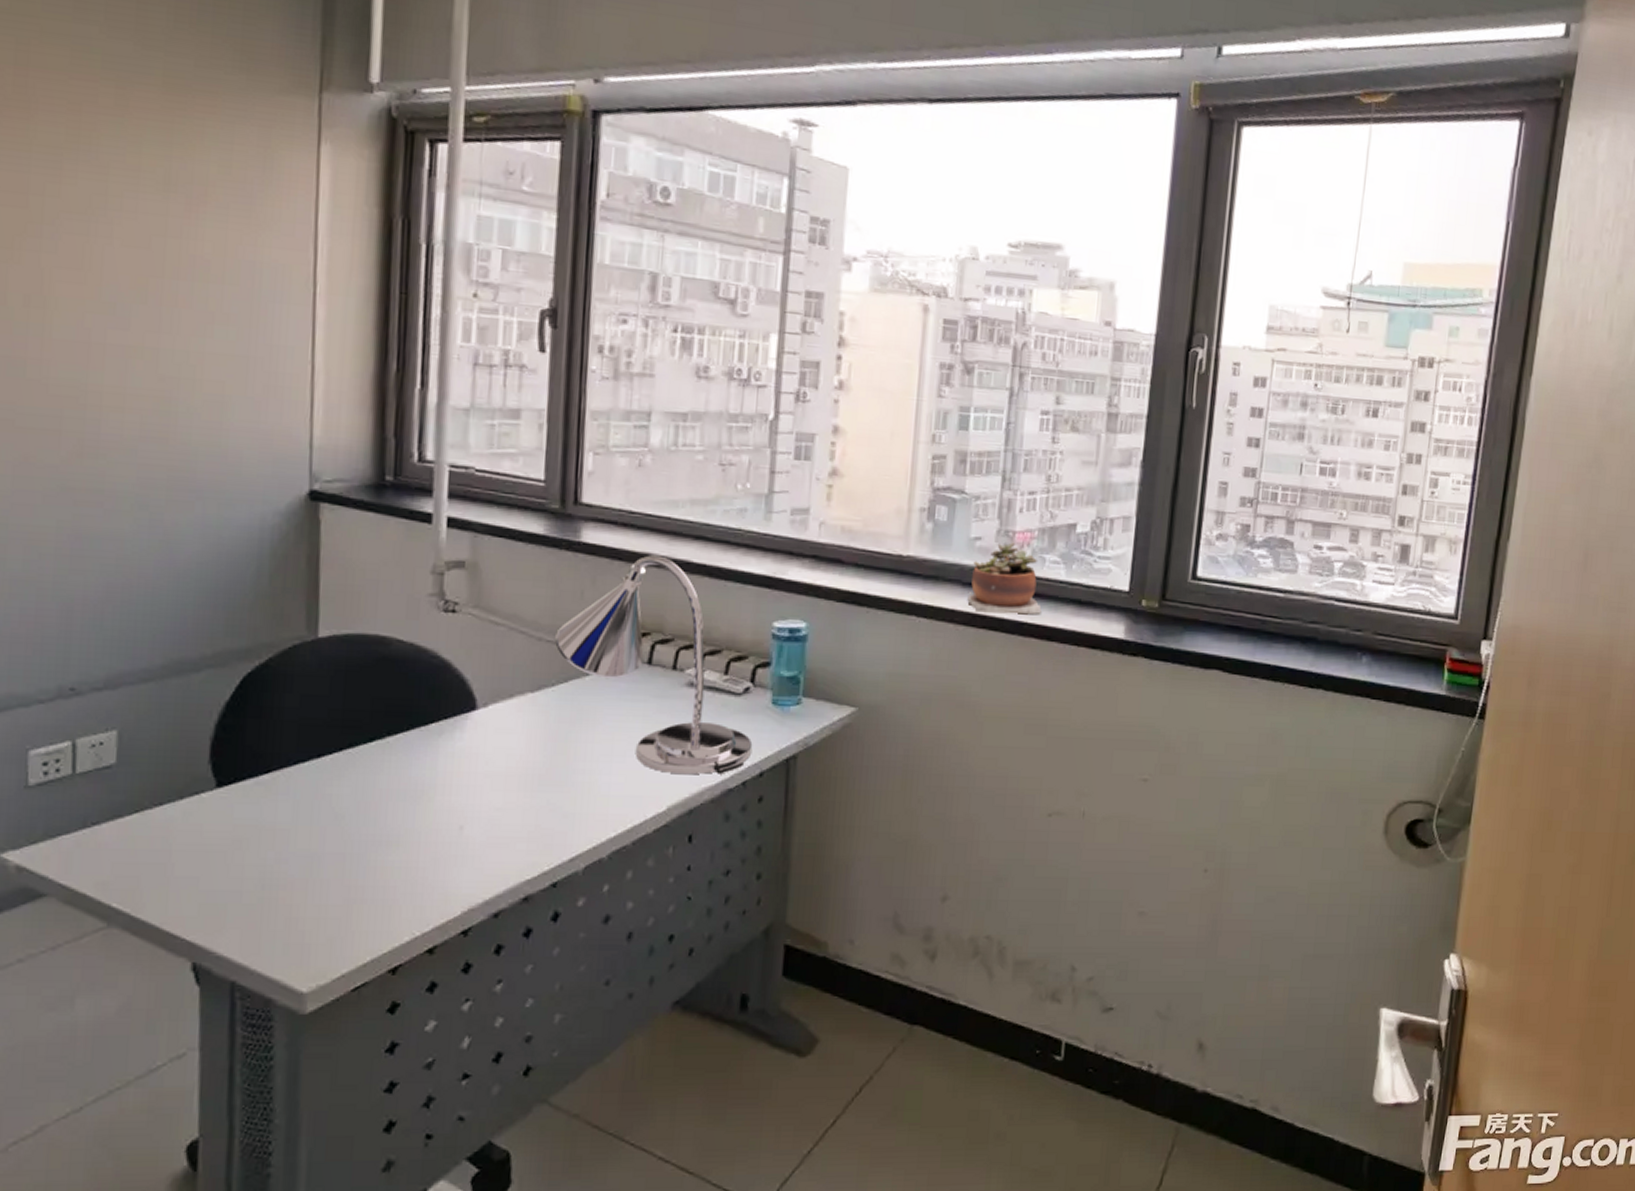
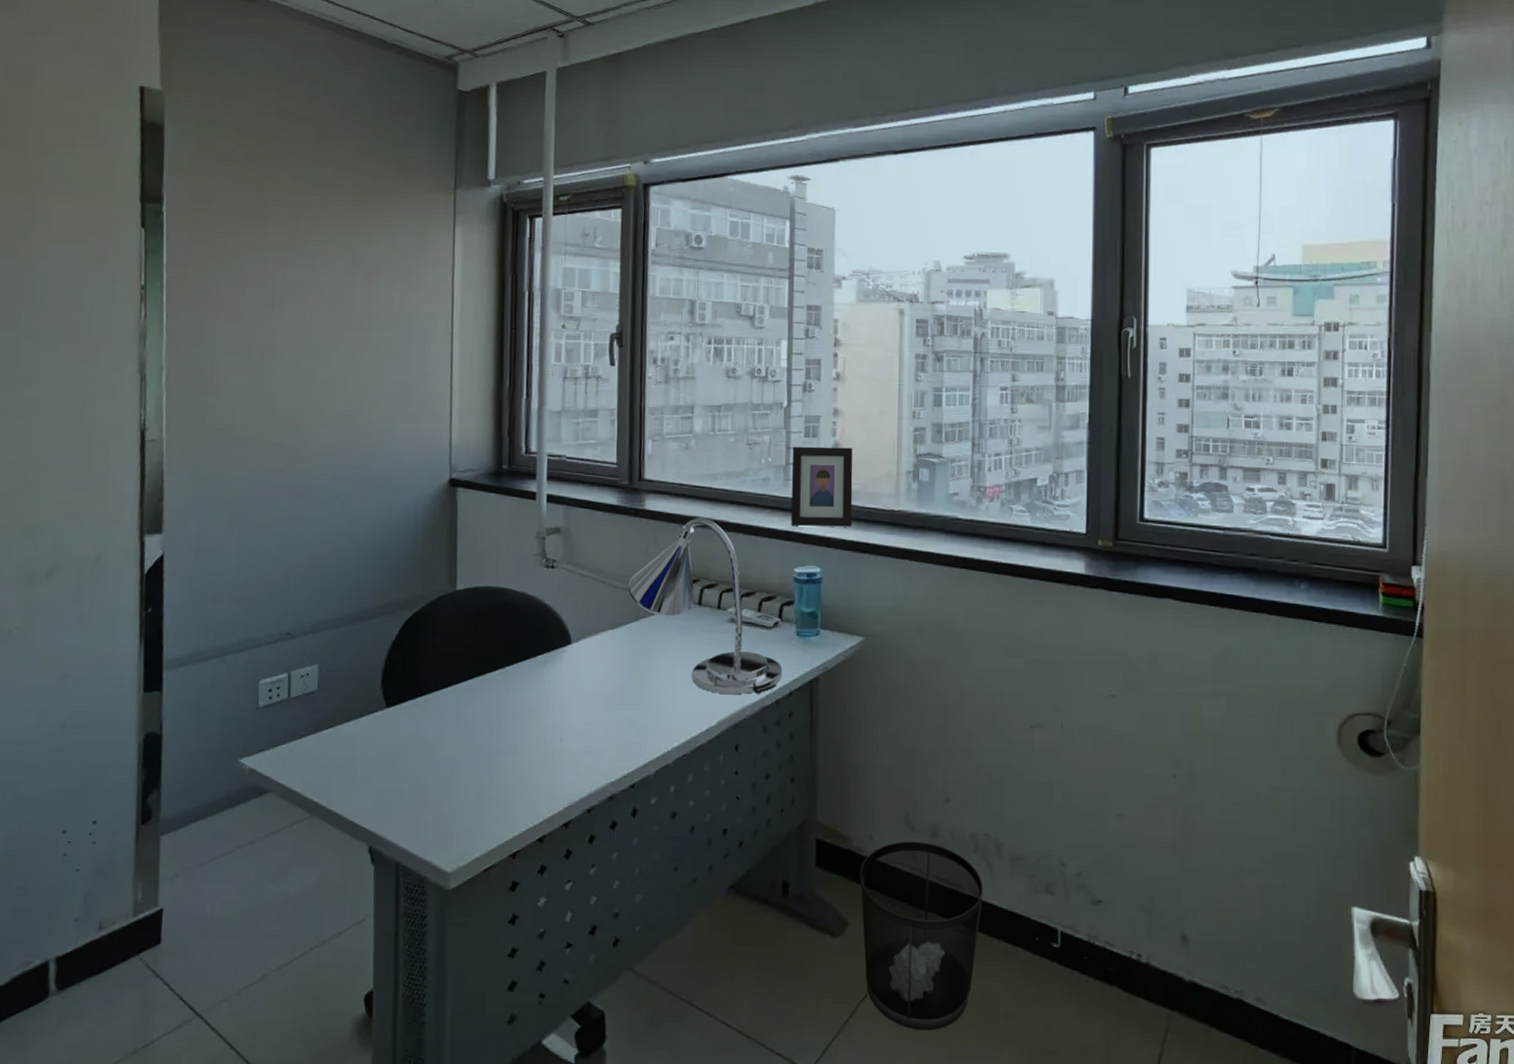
picture frame: none [772,470,854,574] -> present [791,446,853,527]
waste bin: none [834,946,981,1157] -> present [859,841,984,1031]
succulent plant: present [967,542,1042,615] -> none [950,496,1012,556]

